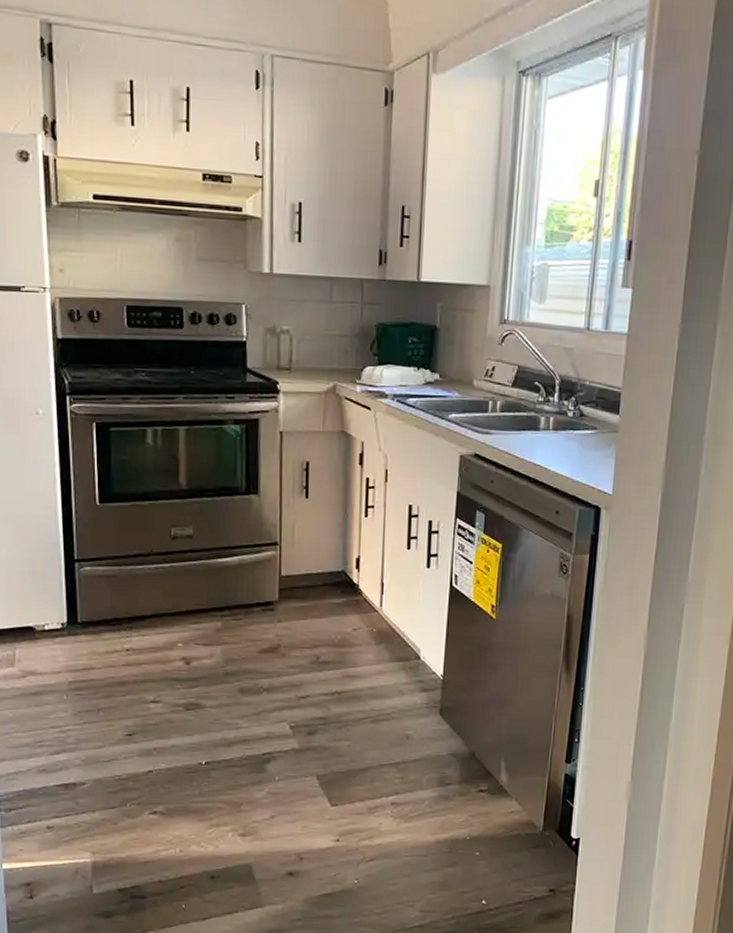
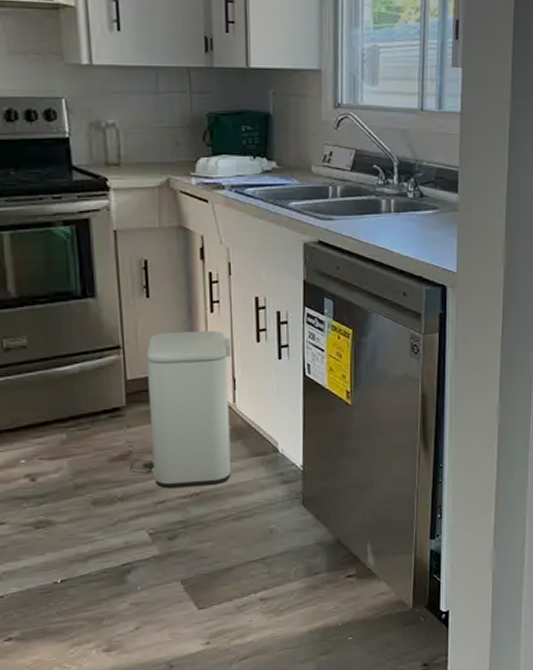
pedal bin: none [277,532,383,685] -> present [129,330,232,488]

